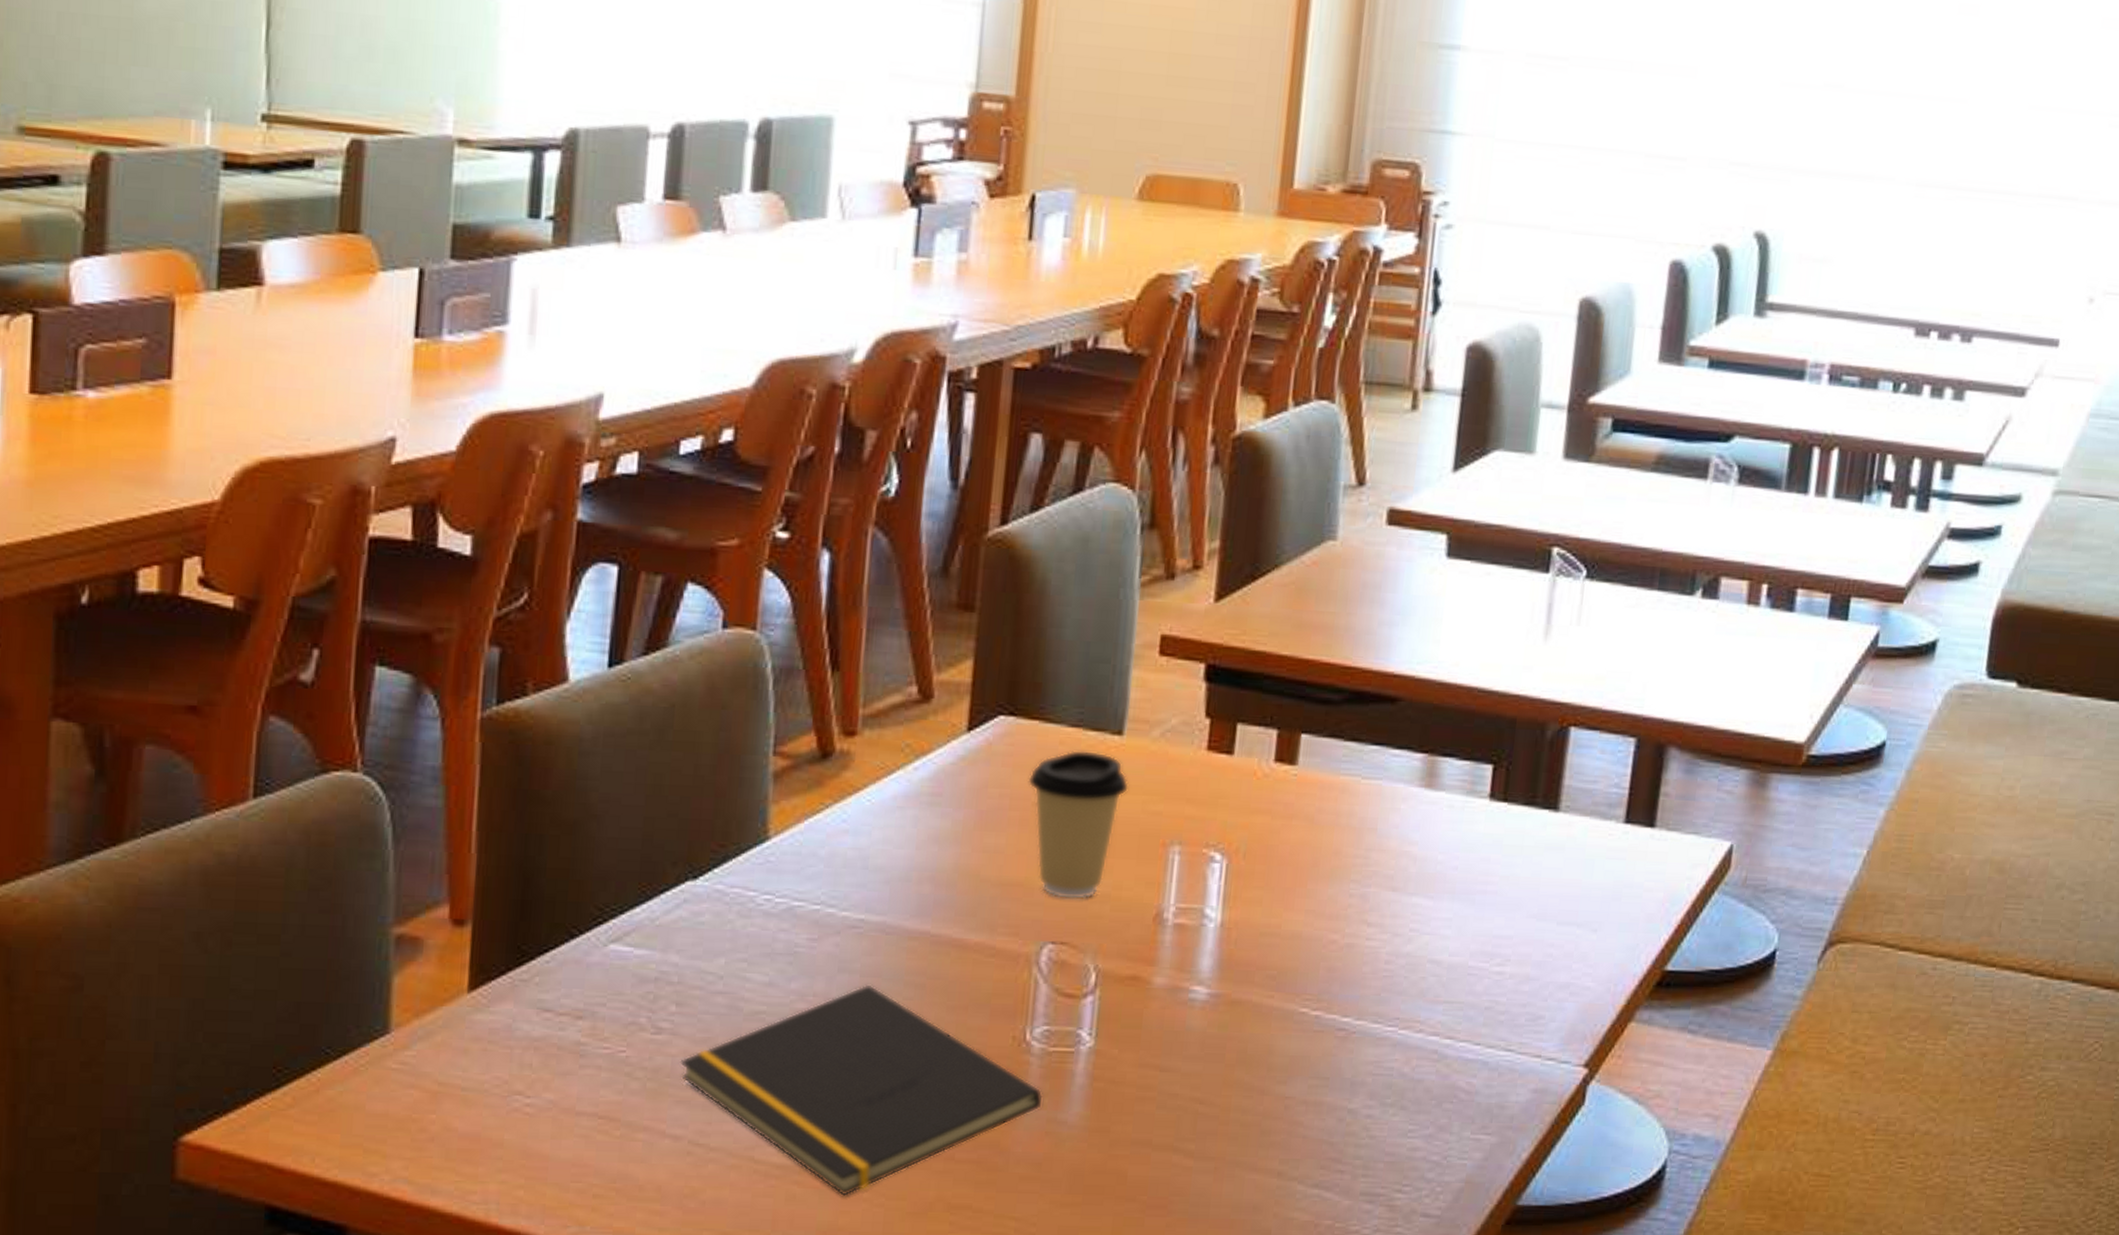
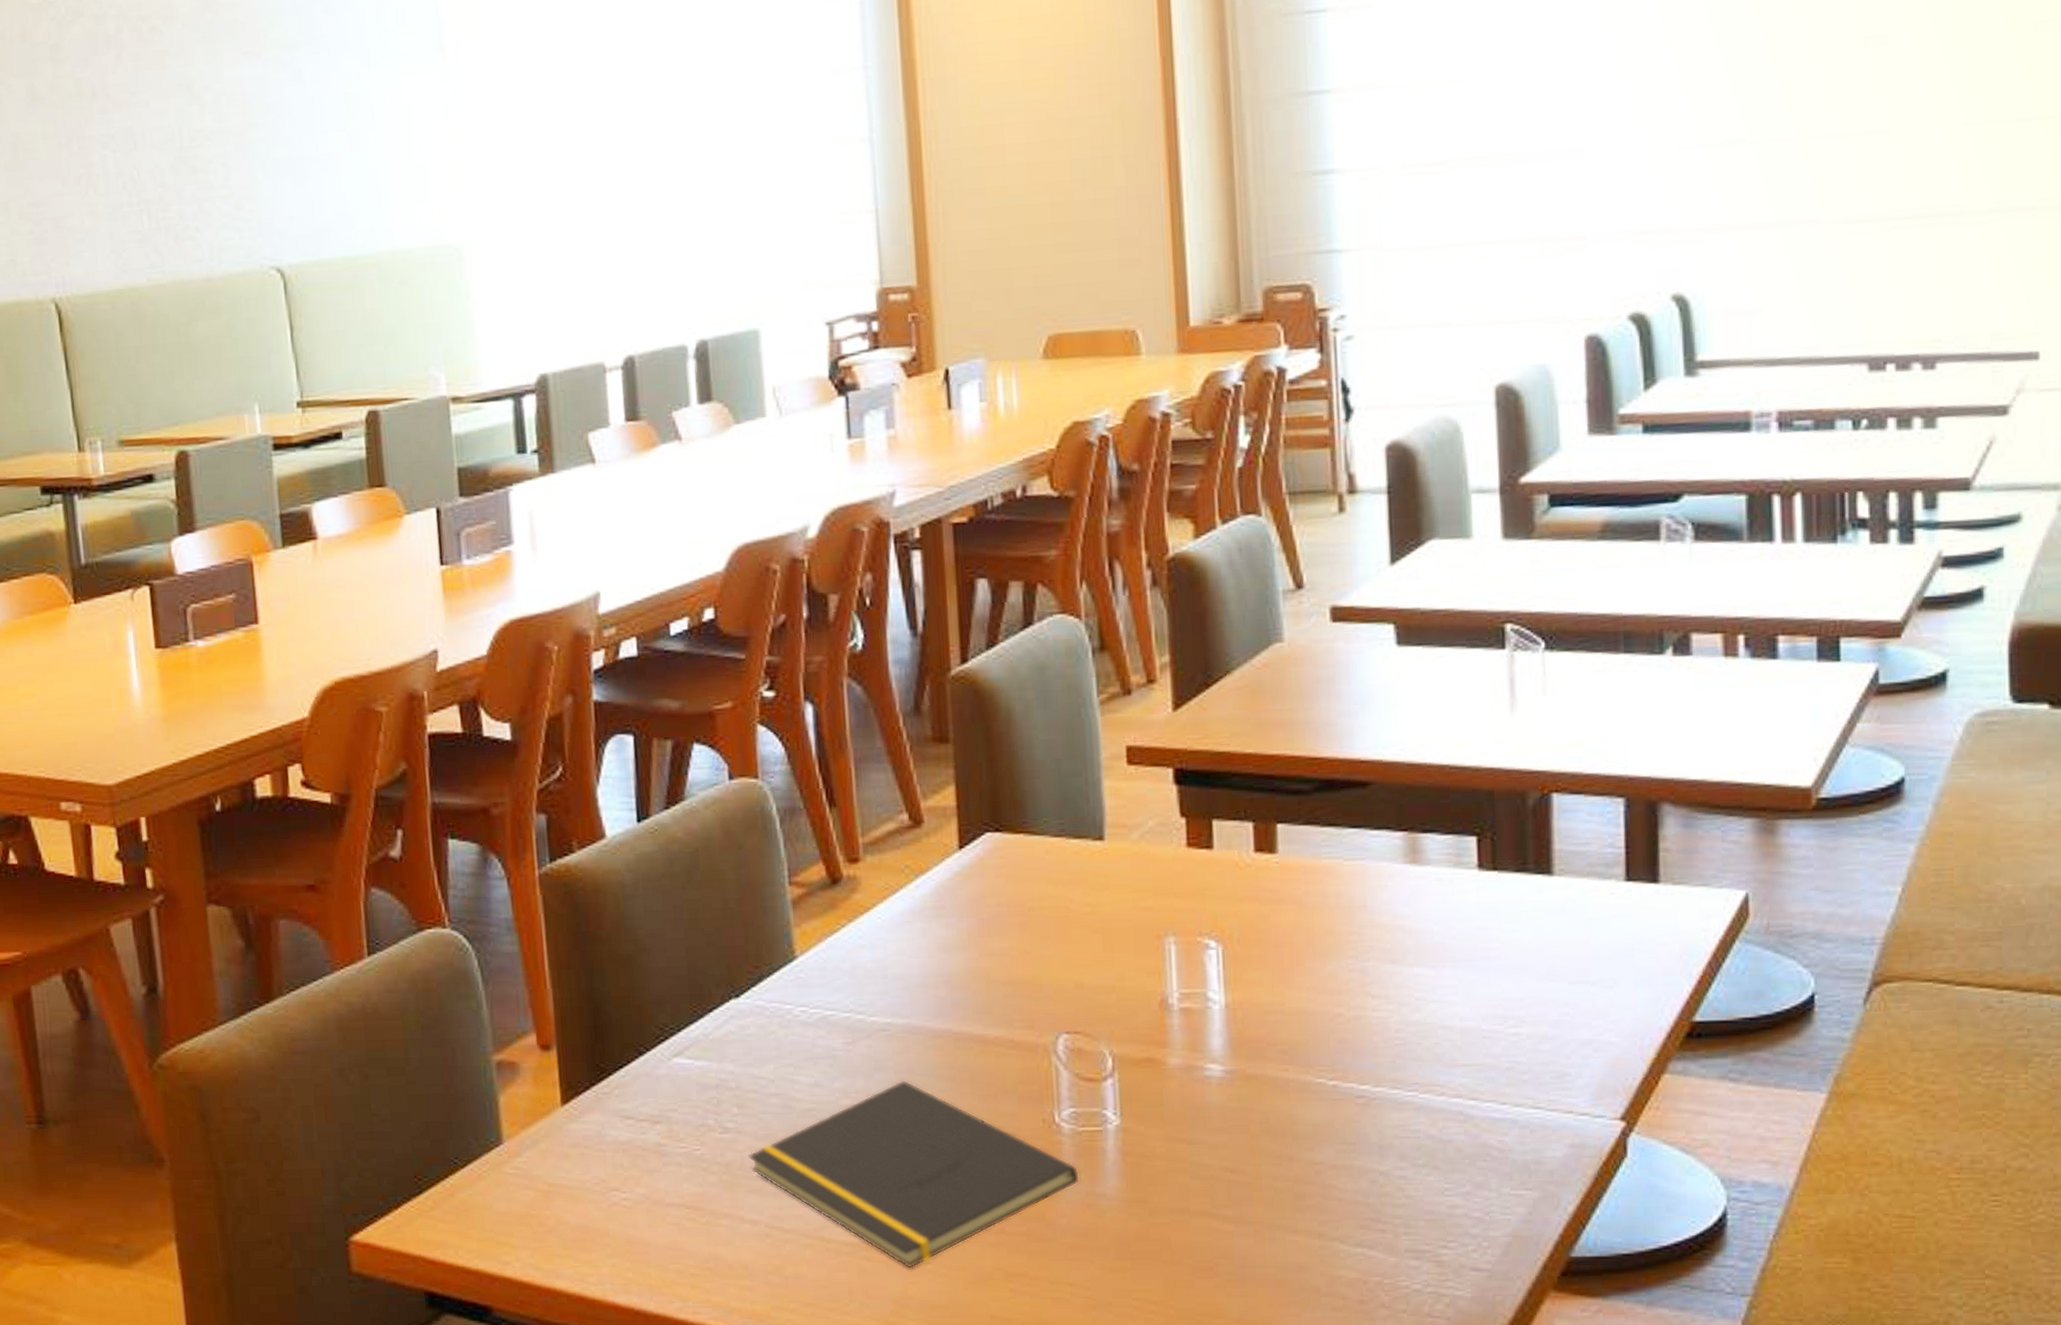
coffee cup: present [1027,749,1130,900] -> none [1021,856,1118,993]

